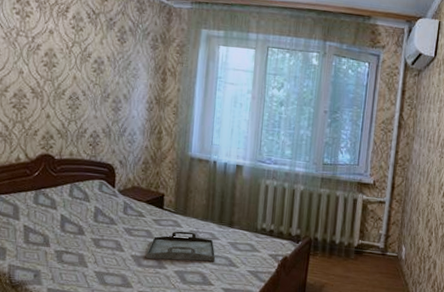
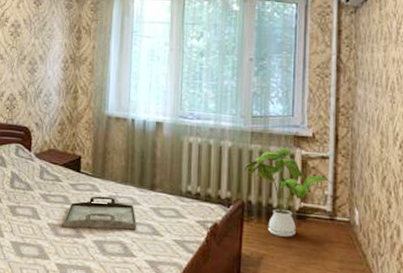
house plant: none [313,192,387,269] -> present [244,147,333,237]

